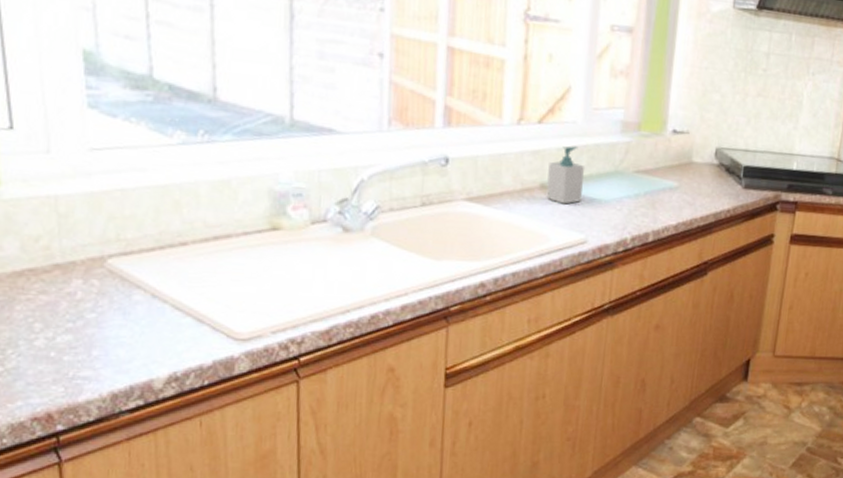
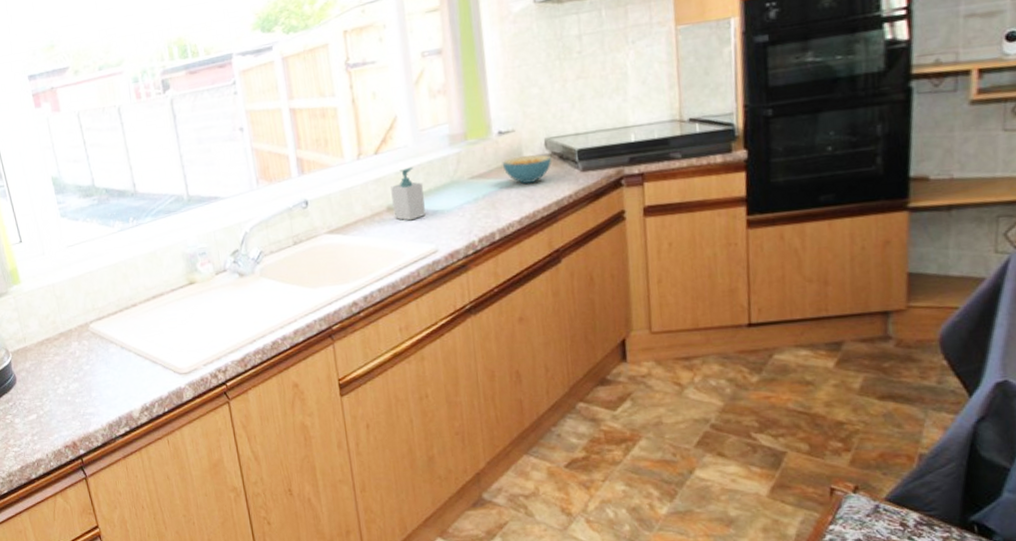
cereal bowl: none [670,159,719,190] -> present [502,154,553,184]

